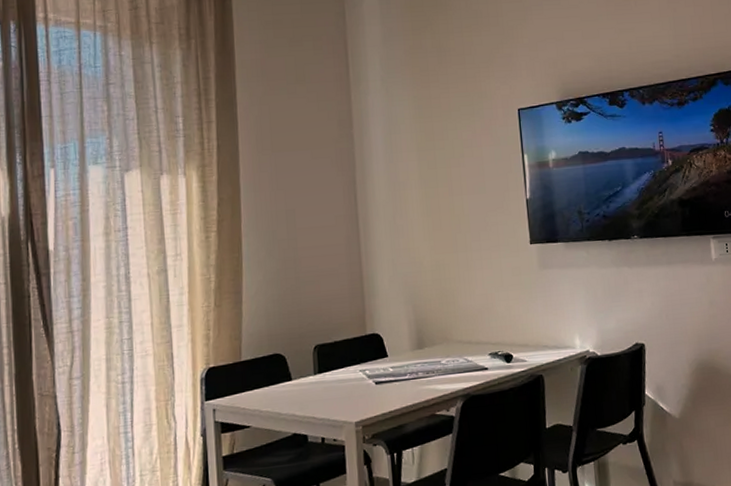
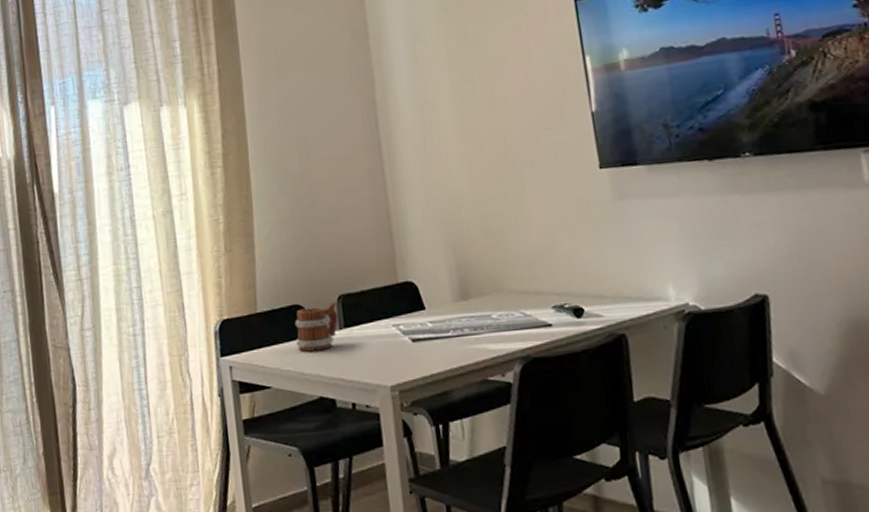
mug: none [275,351,314,395] -> present [295,301,339,352]

